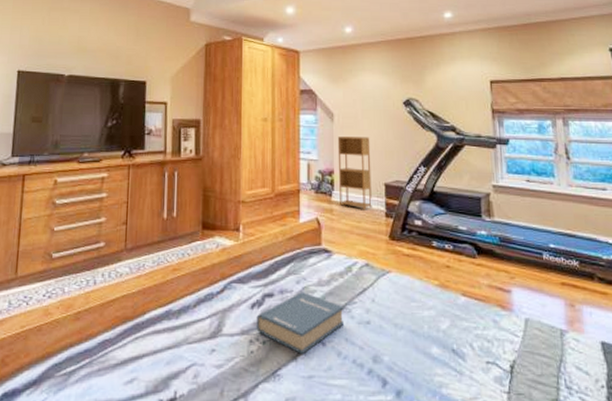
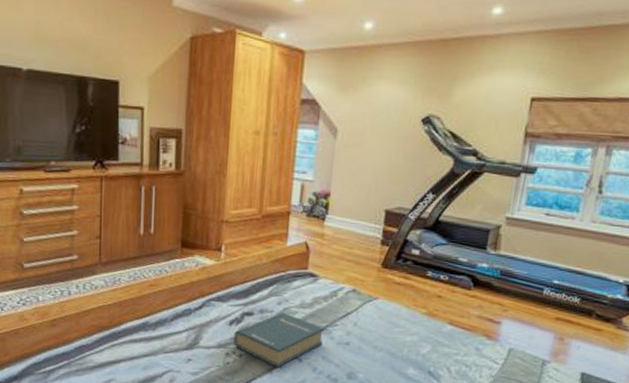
shelving unit: present [337,137,372,210] -> none [332,156,376,237]

